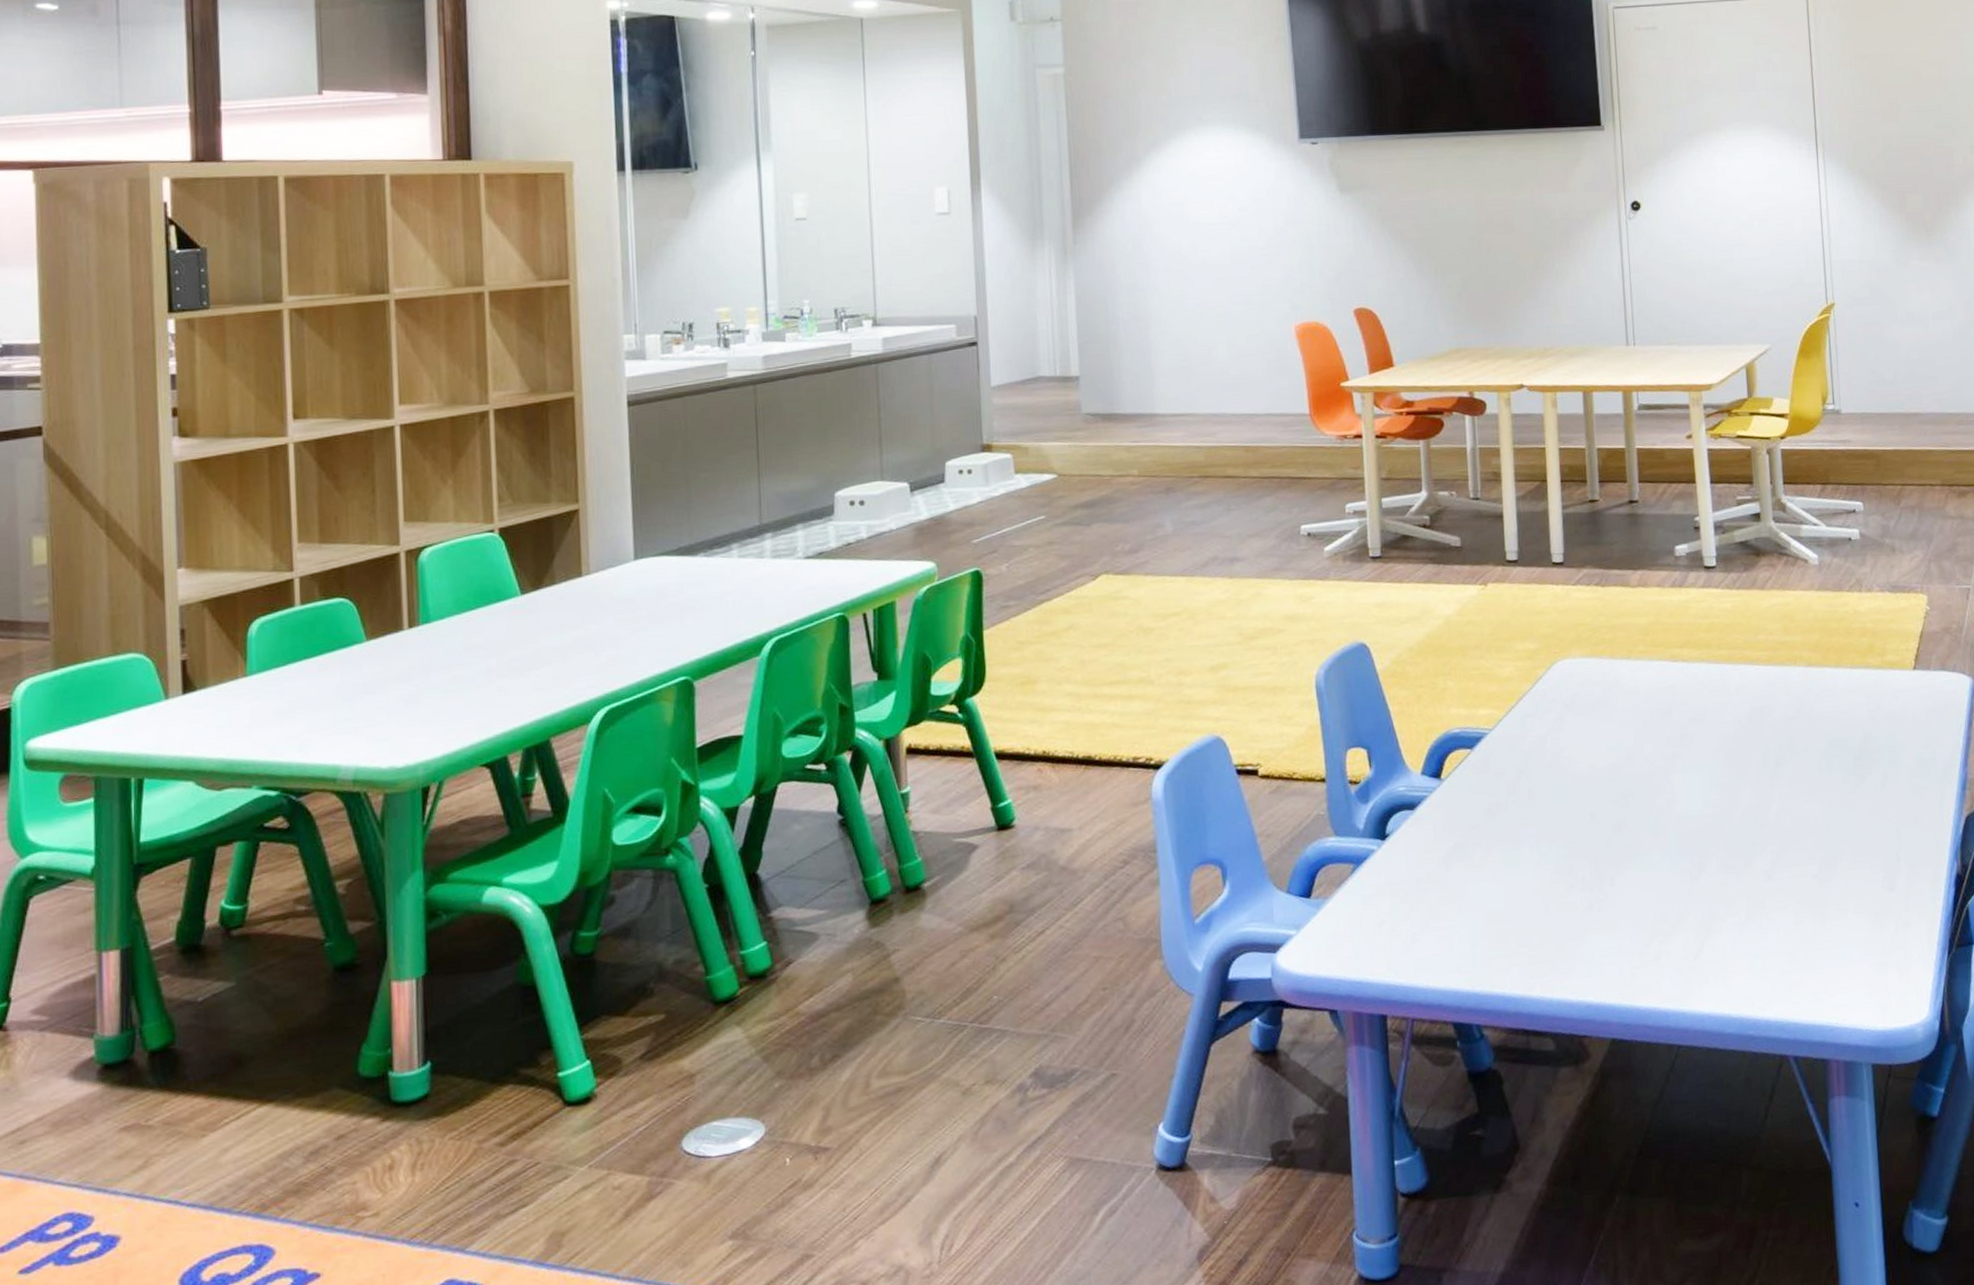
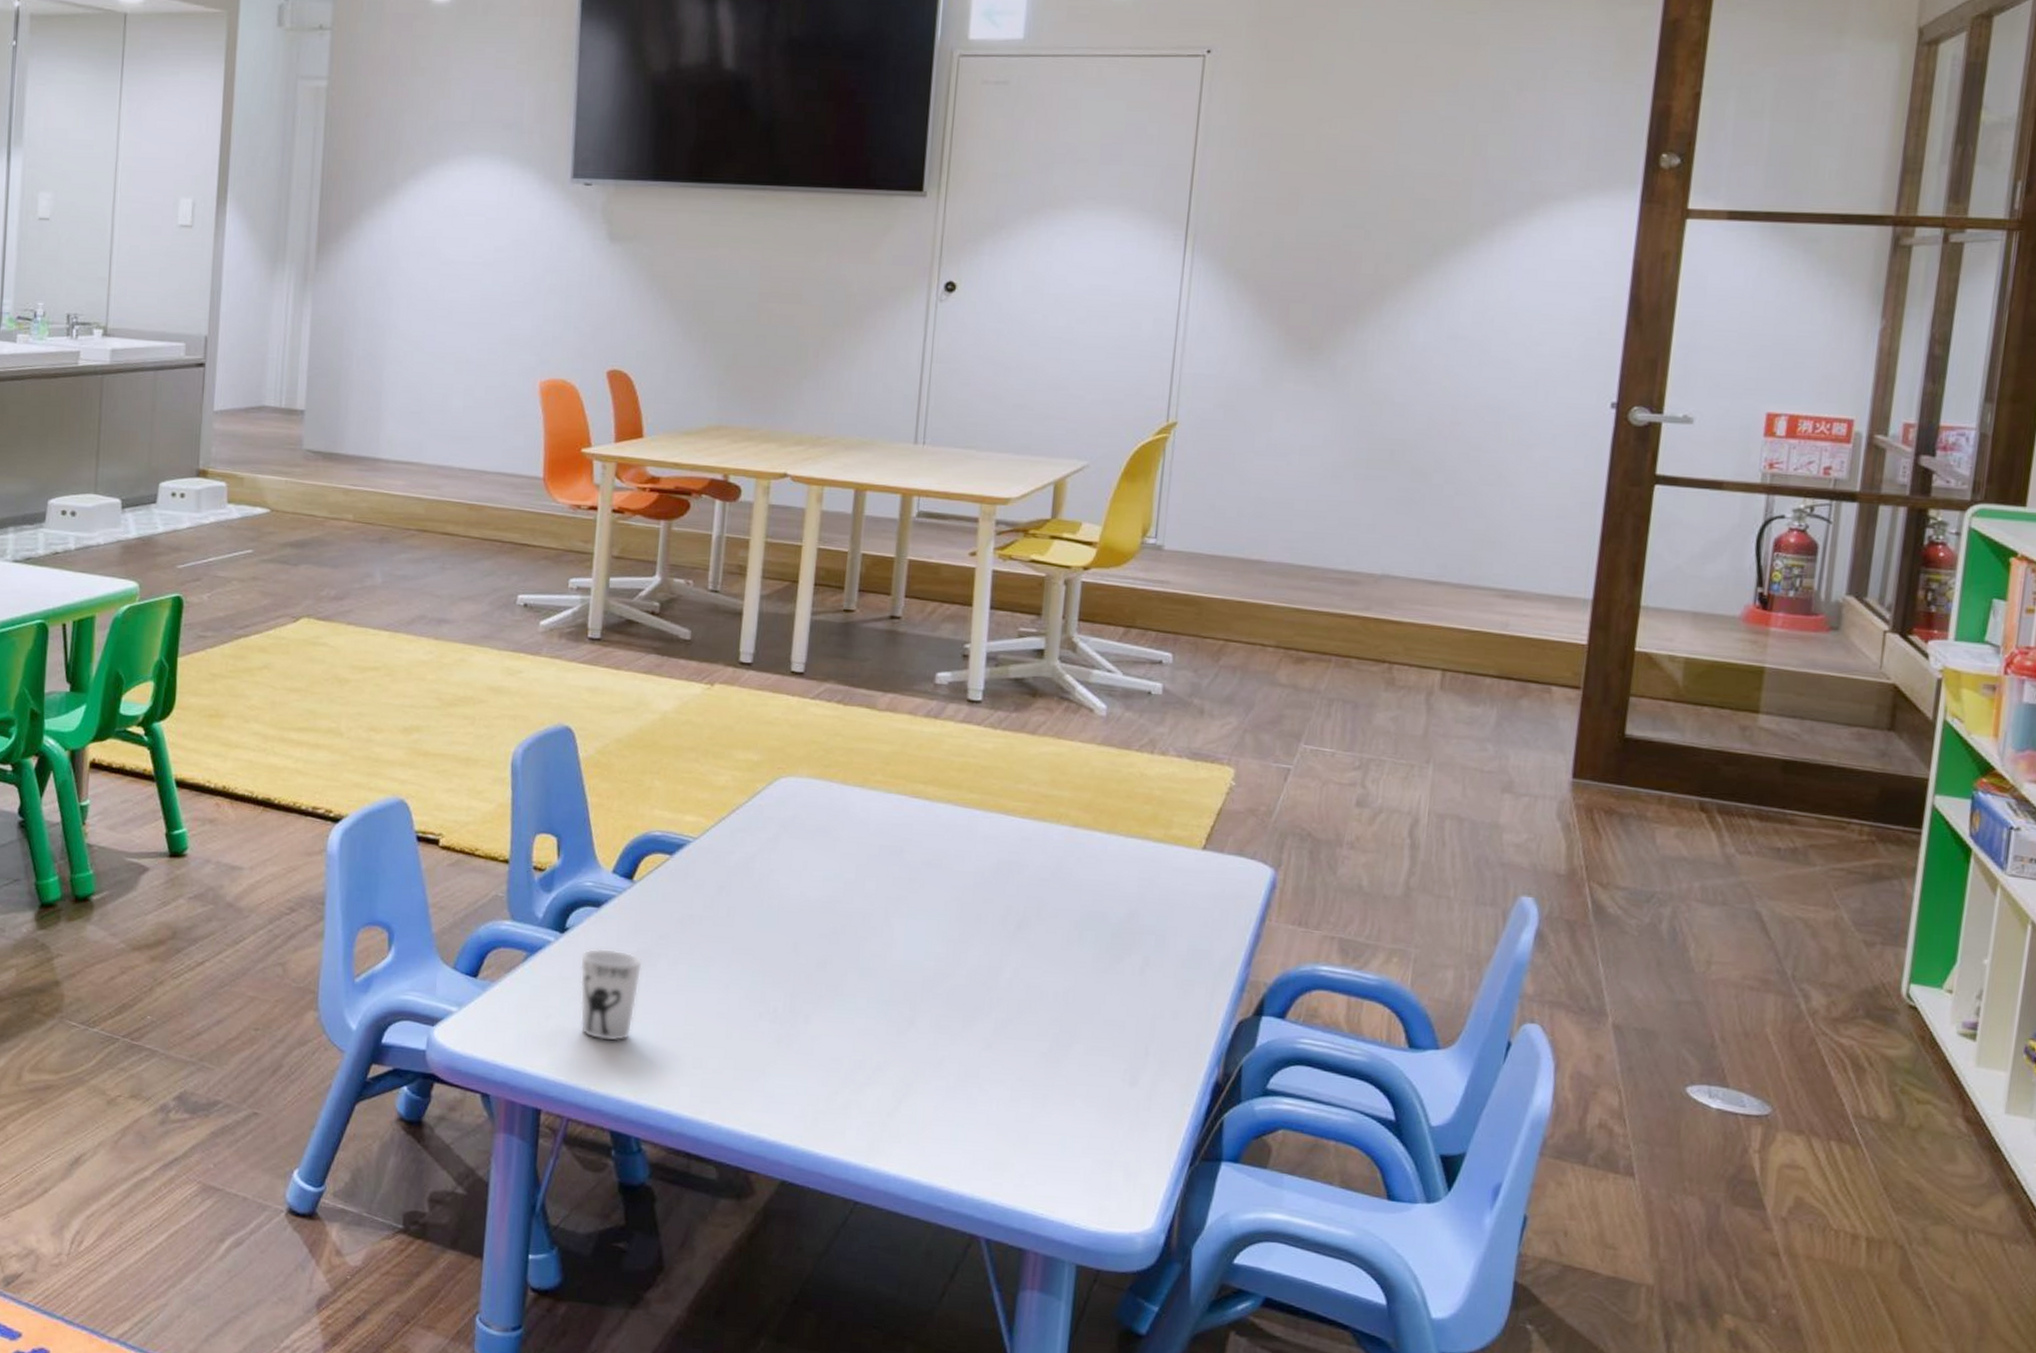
cup: none [1403,847,1461,937] -> present [580,948,642,1041]

